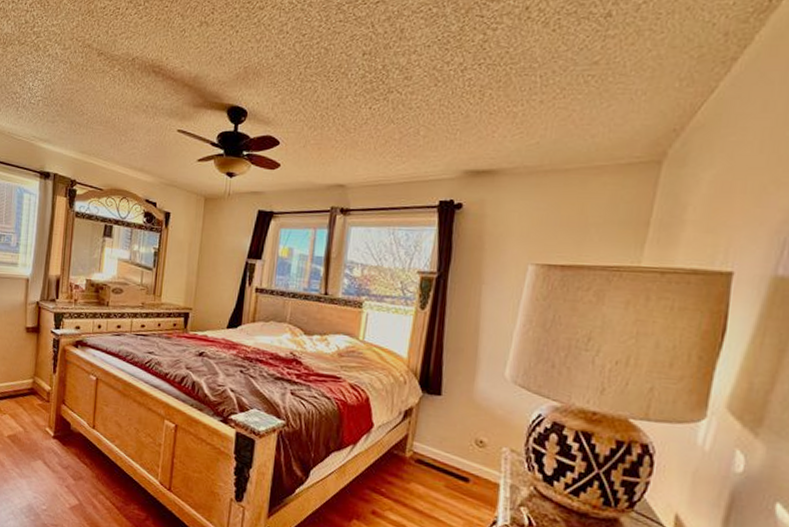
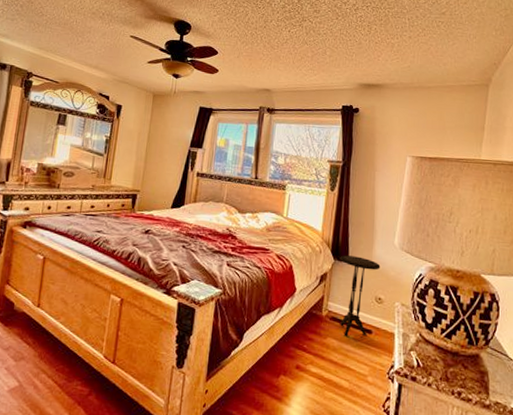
side table: none [427,387,484,484] -> present [339,255,381,336]

